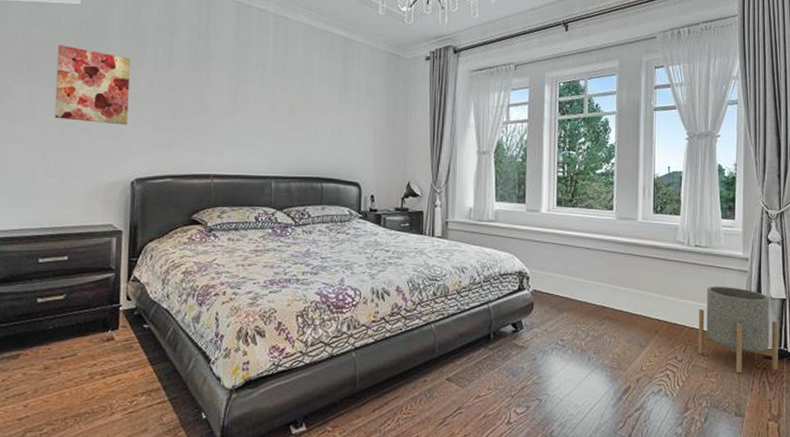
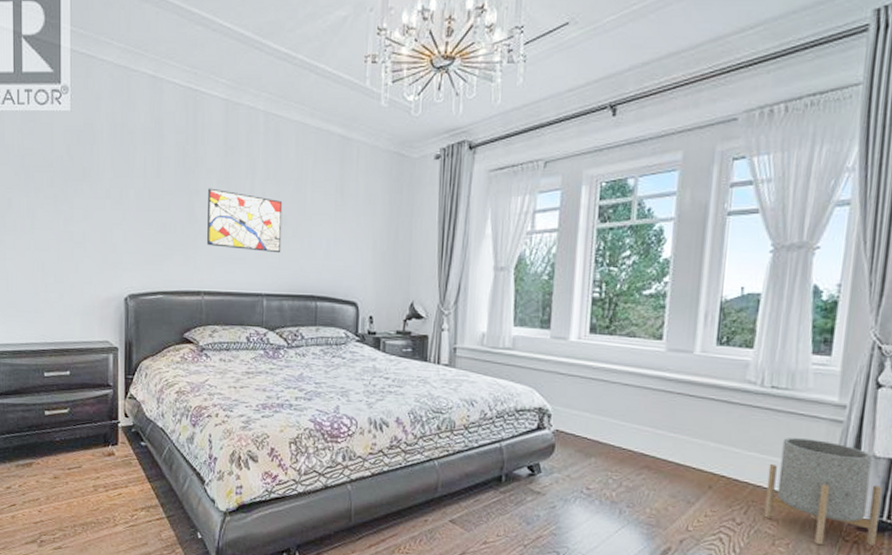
wall art: present [54,45,130,125] -> none [51,155,120,239]
wall art: none [217,79,291,140] -> present [207,188,283,254]

